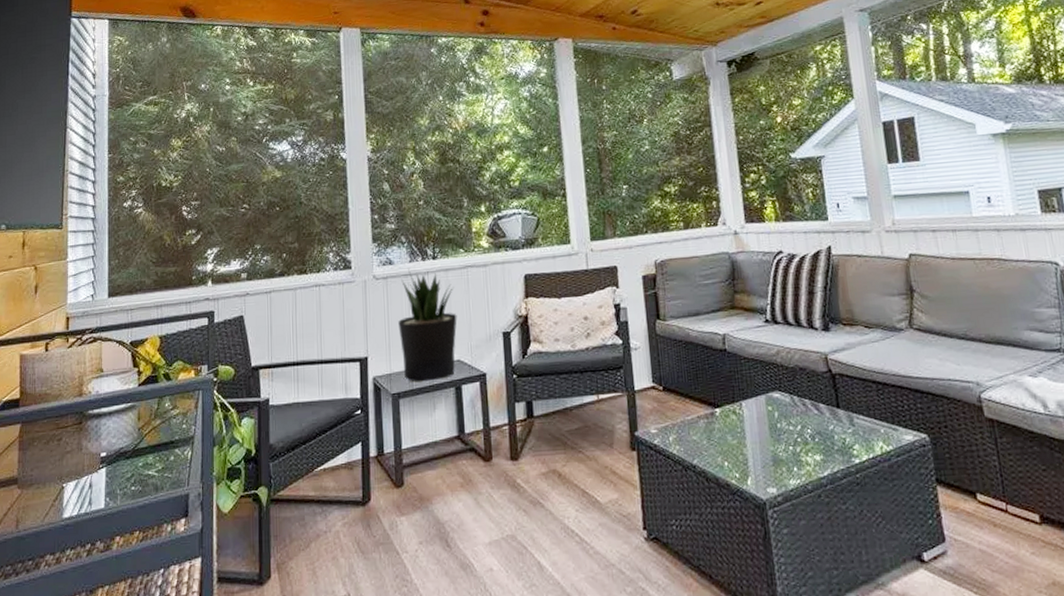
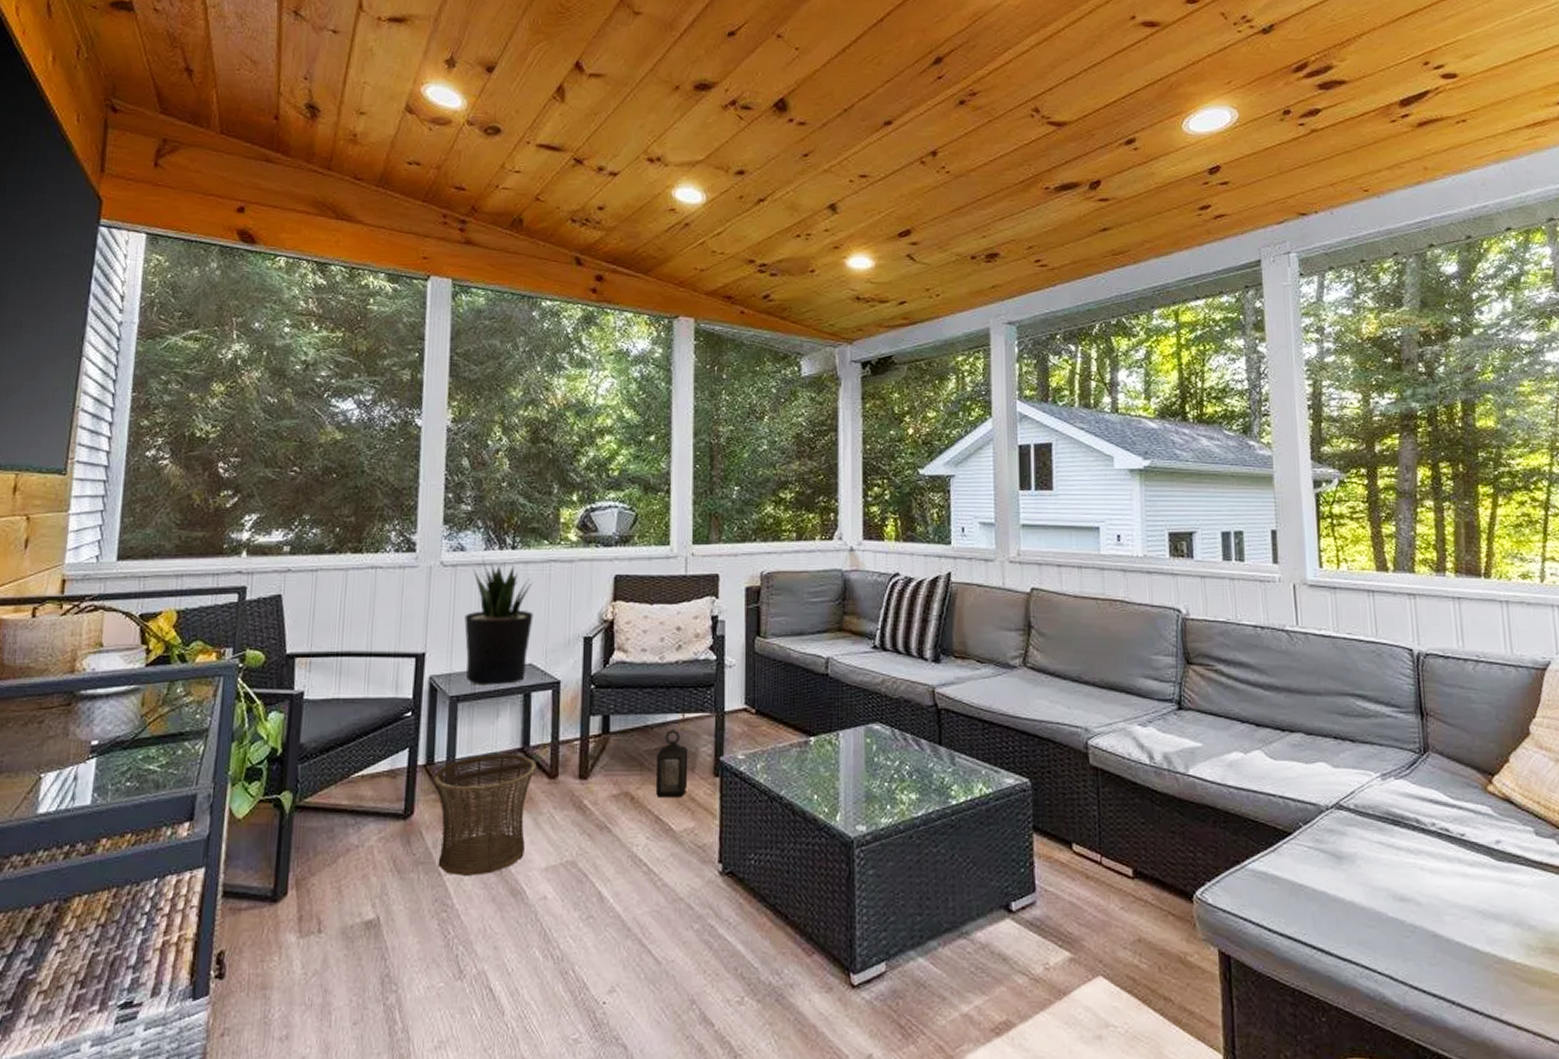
basket: none [384,441,473,554] -> present [433,754,537,876]
lantern: none [577,409,608,473] -> present [655,729,688,798]

